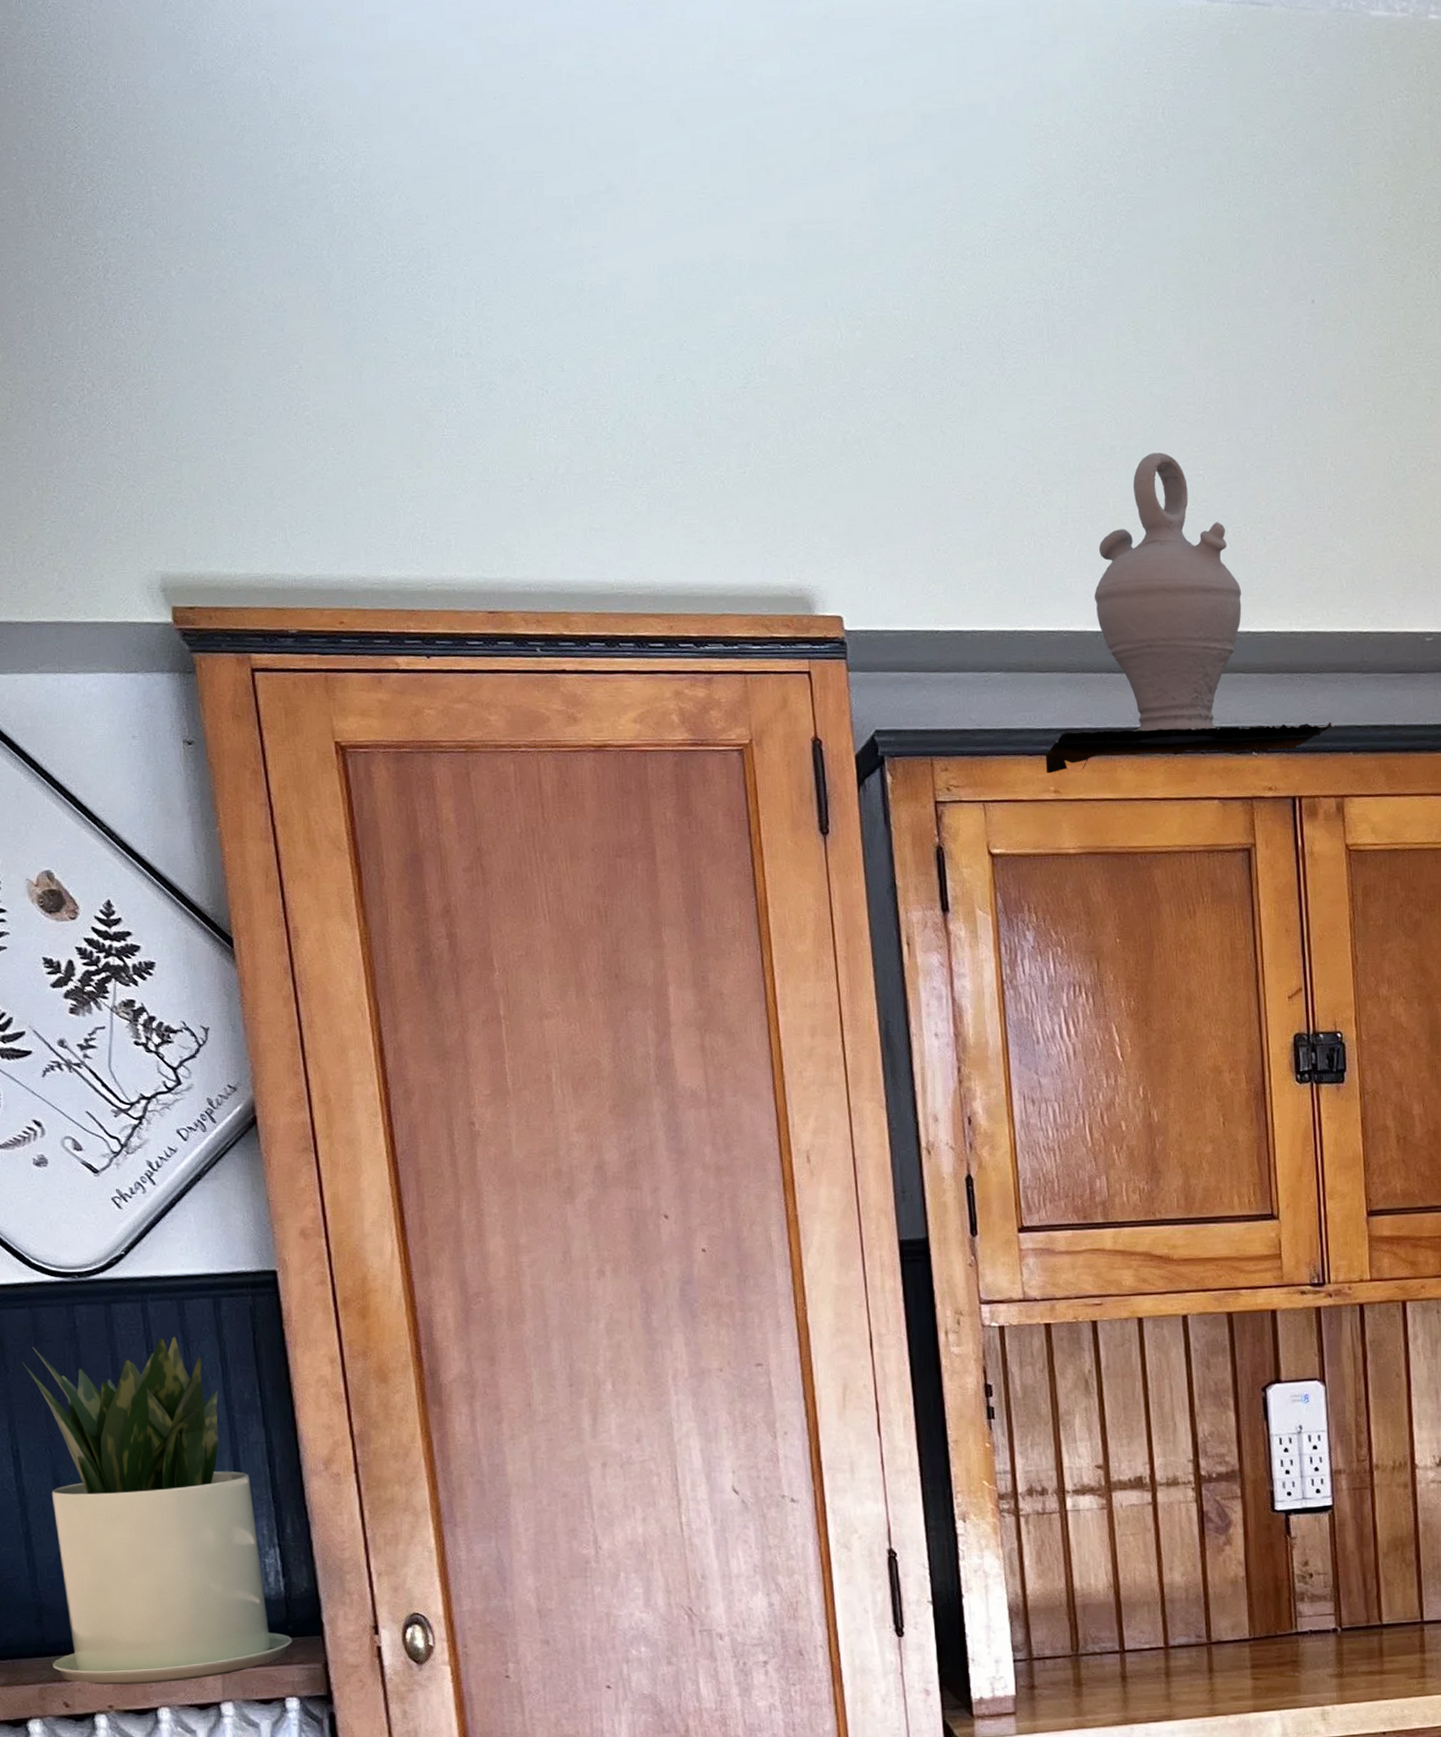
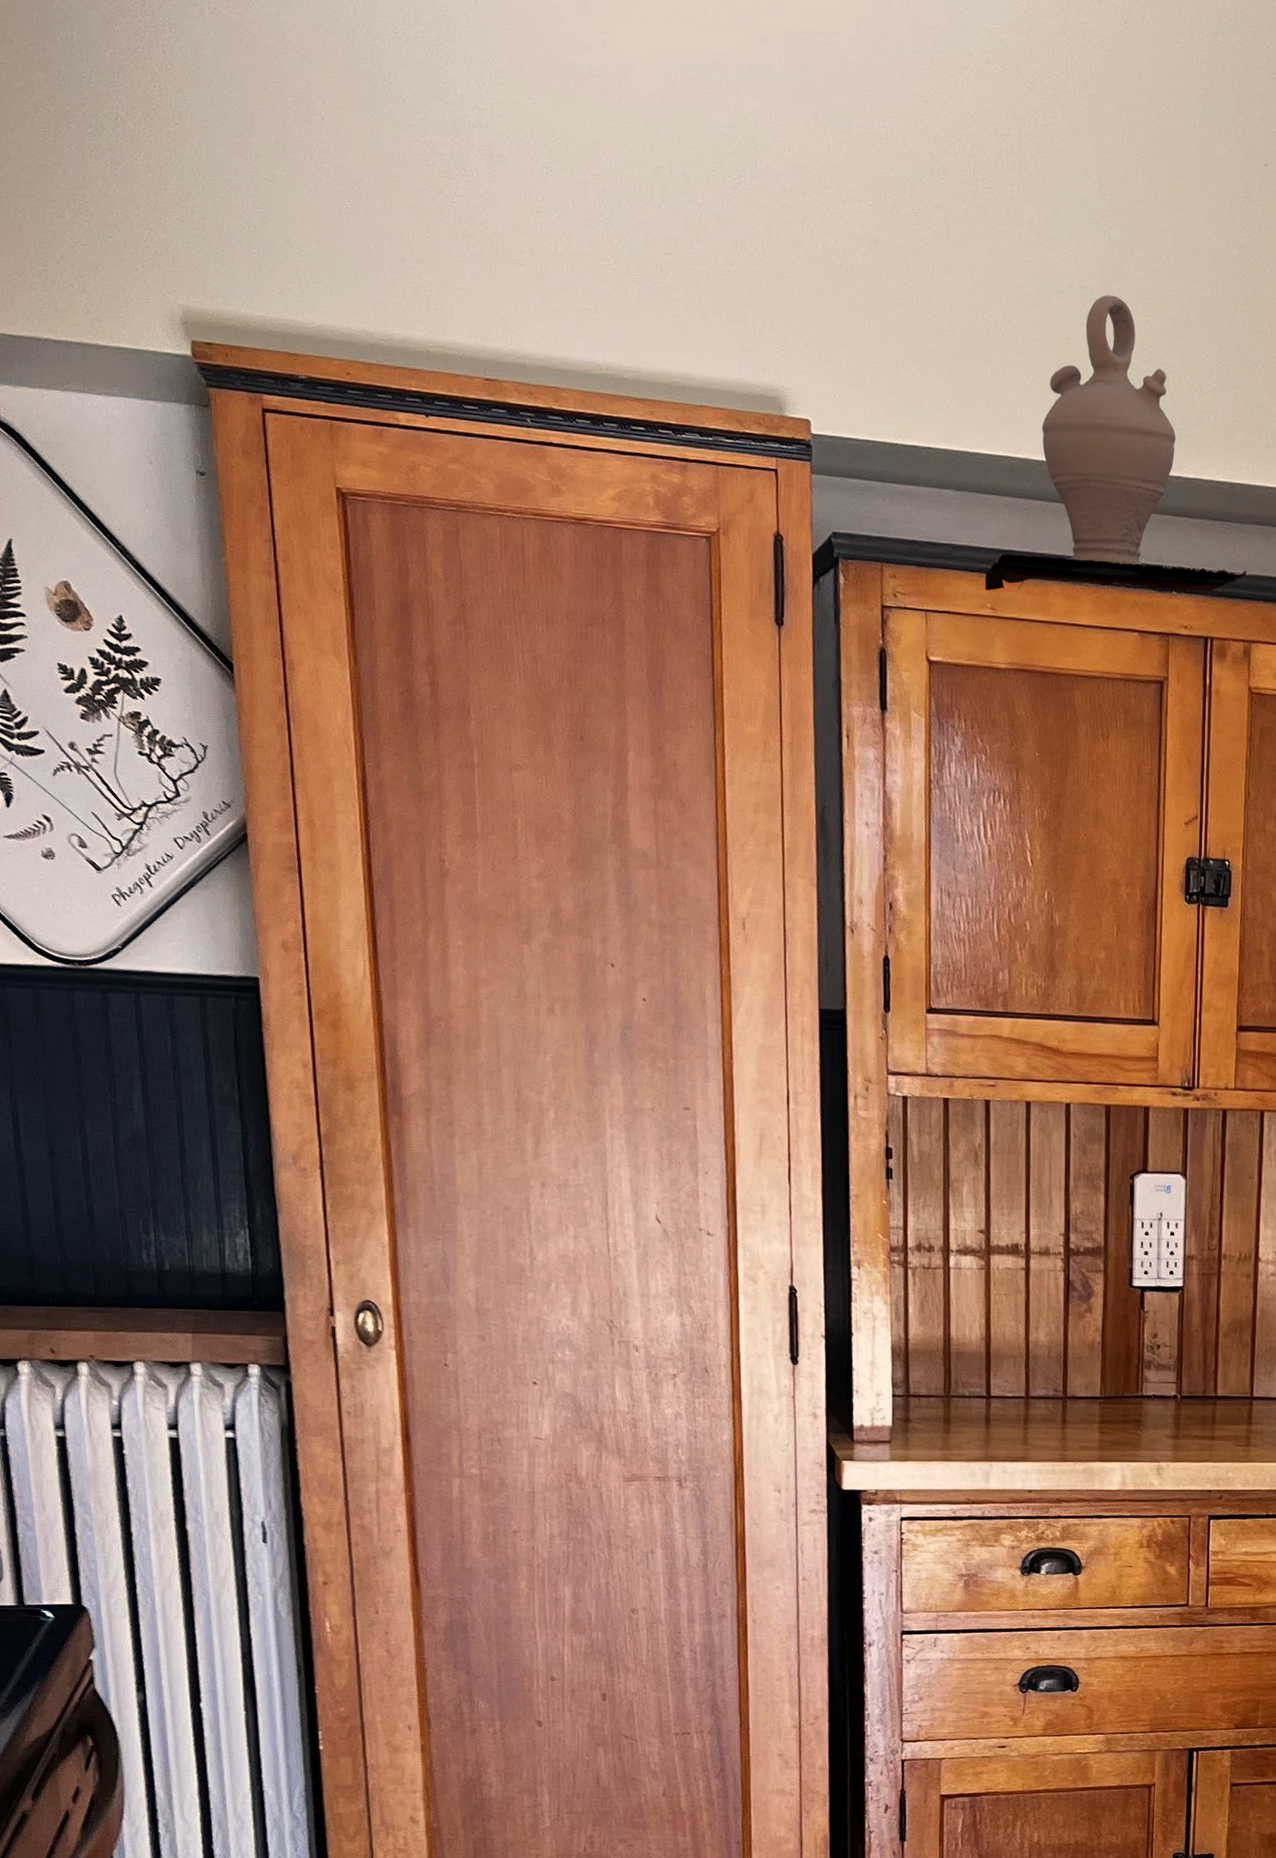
planter: present [22,1337,293,1685] -> none [24,1024,257,1340]

